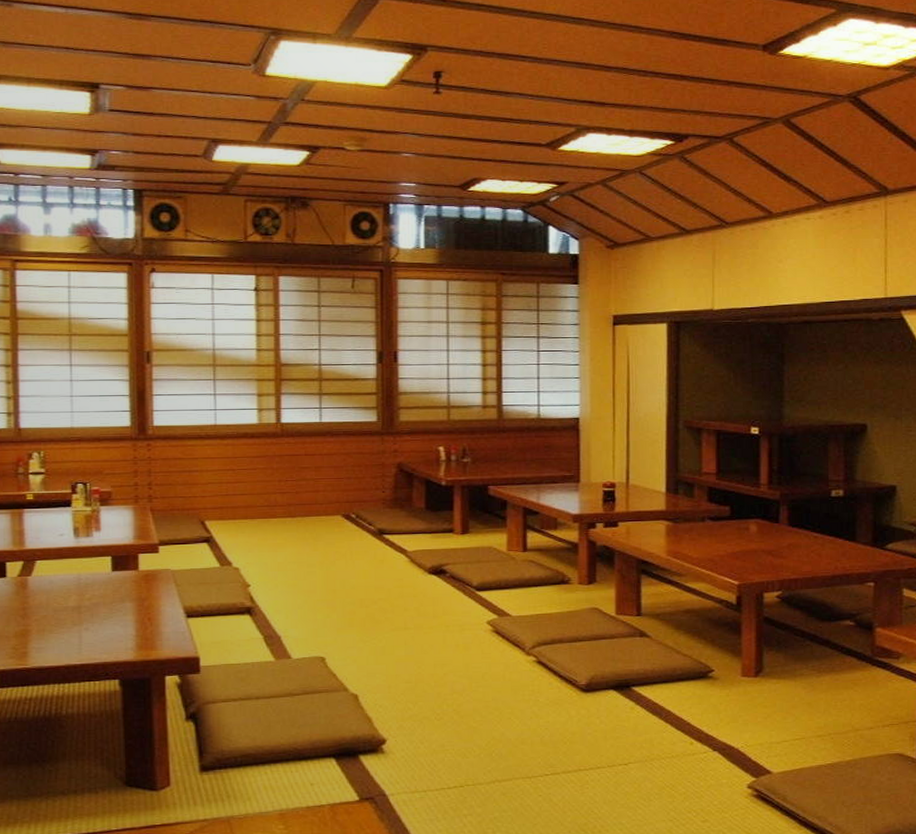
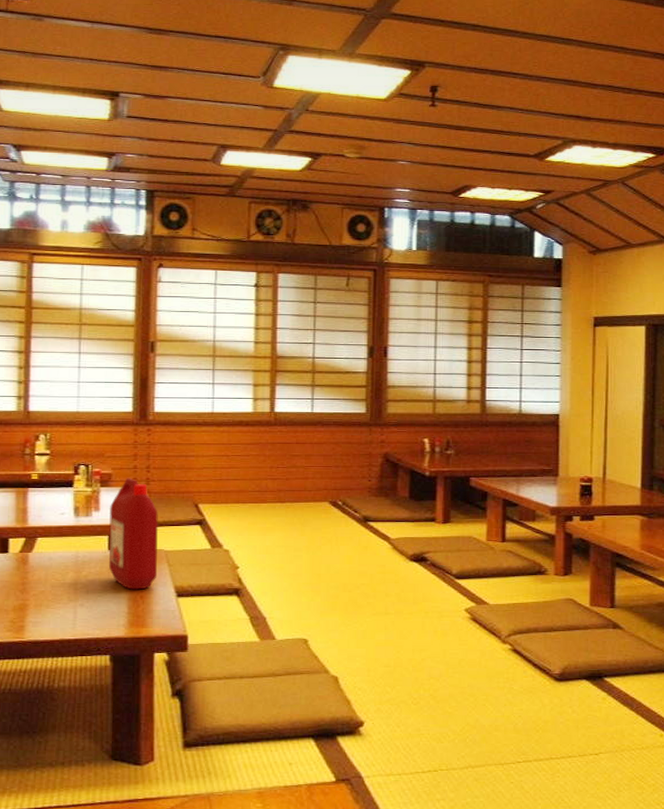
ketchup jug: none [111,495,164,612] -> present [108,477,159,590]

